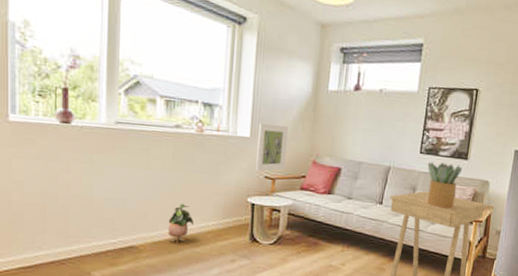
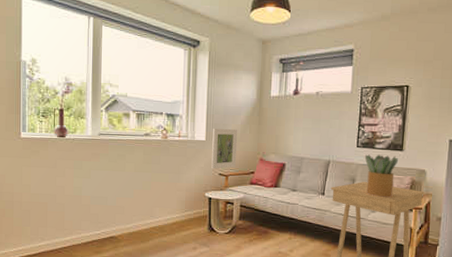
potted plant: present [167,203,194,244] -> none [140,199,161,234]

